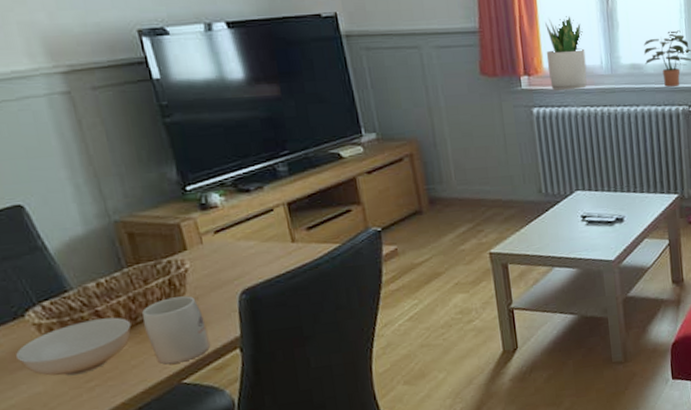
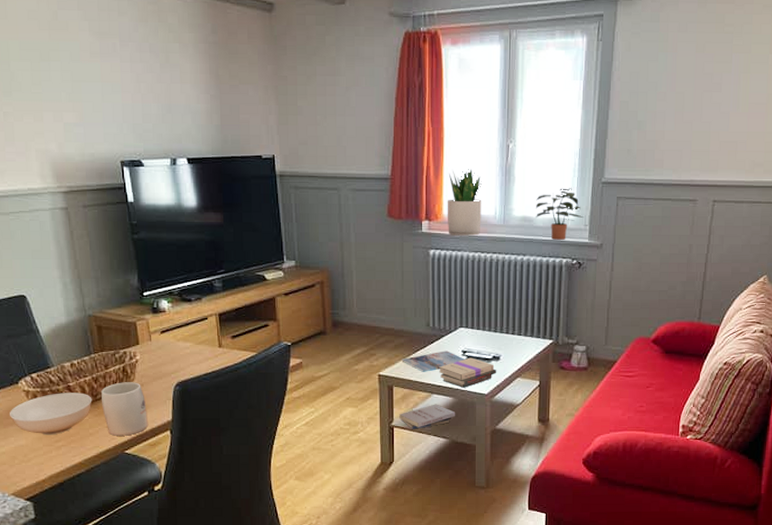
magazine: none [514,217,586,245] -> present [401,350,465,372]
books: none [518,277,582,310] -> present [399,404,456,430]
books: none [558,222,622,257] -> present [439,357,497,388]

